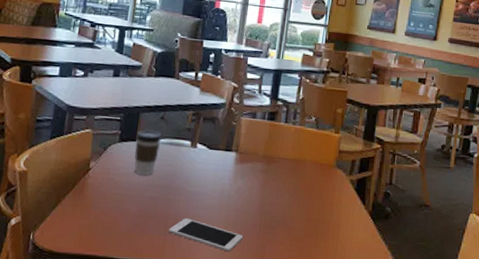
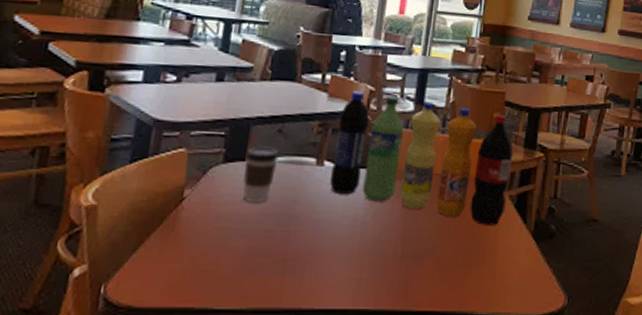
cell phone: present [168,218,243,252] -> none [286,253,381,291]
soda bottle: none [201,87,354,205] -> present [329,91,514,225]

